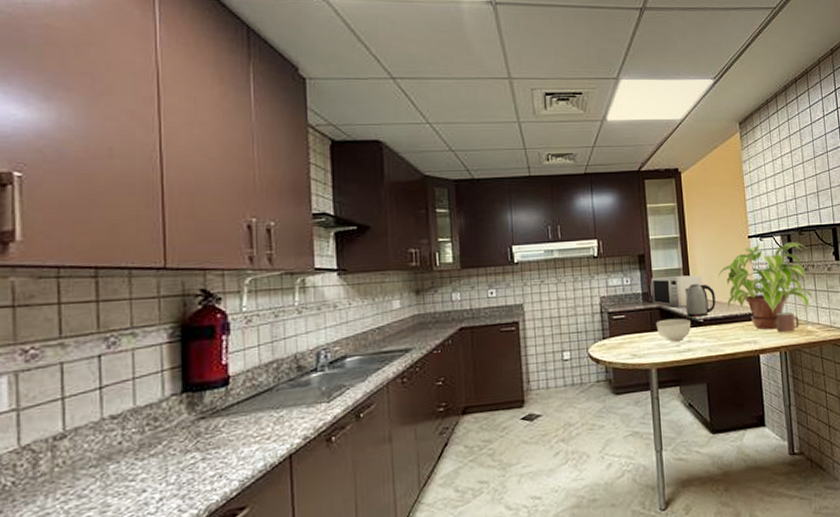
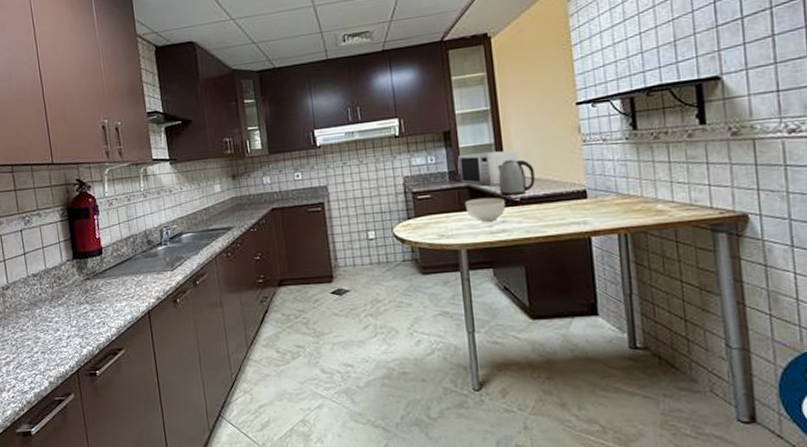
plant: present [718,242,813,330] -> none [538,105,665,209]
mug: present [775,312,800,334] -> none [612,188,646,214]

